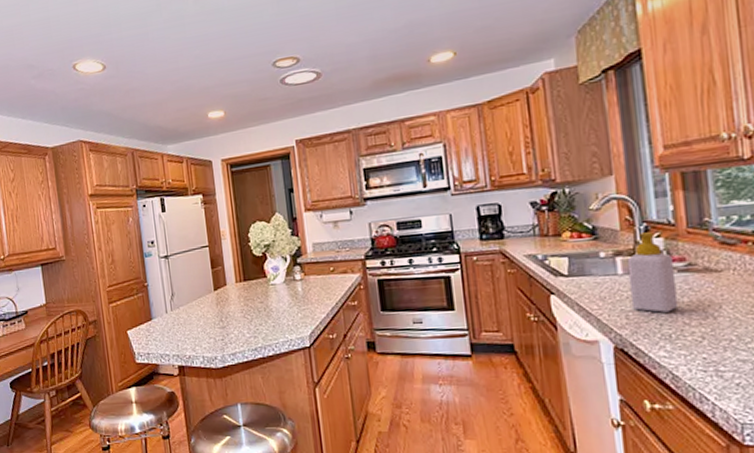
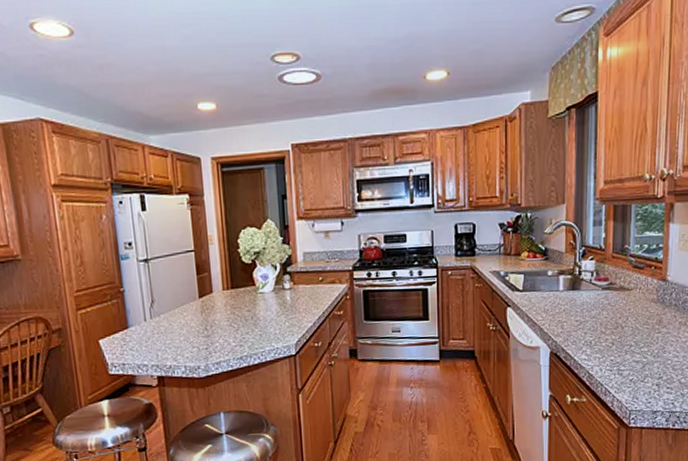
soap bottle: present [627,232,679,313] -> none [566,255,600,323]

